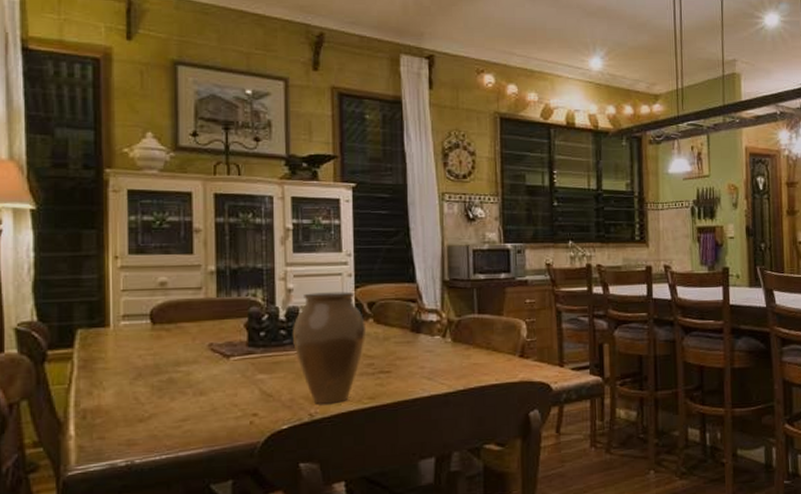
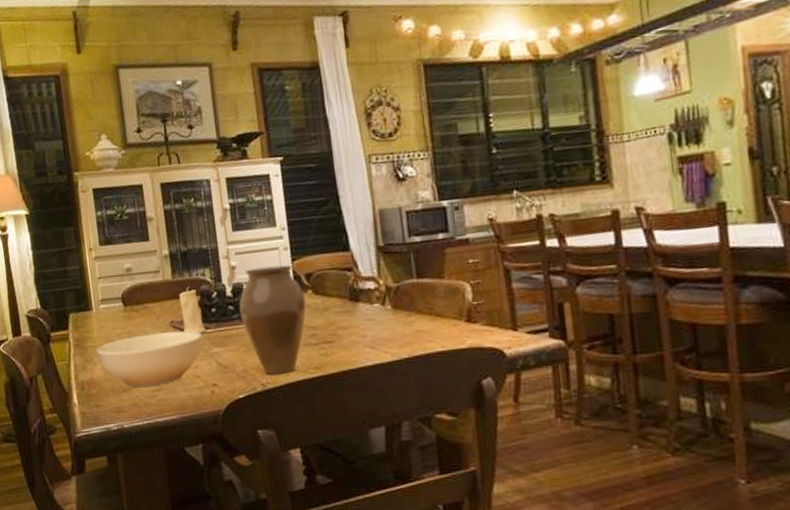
bowl: none [108,354,247,417] -> present [96,330,203,388]
candle: none [223,307,251,358] -> present [179,286,207,333]

